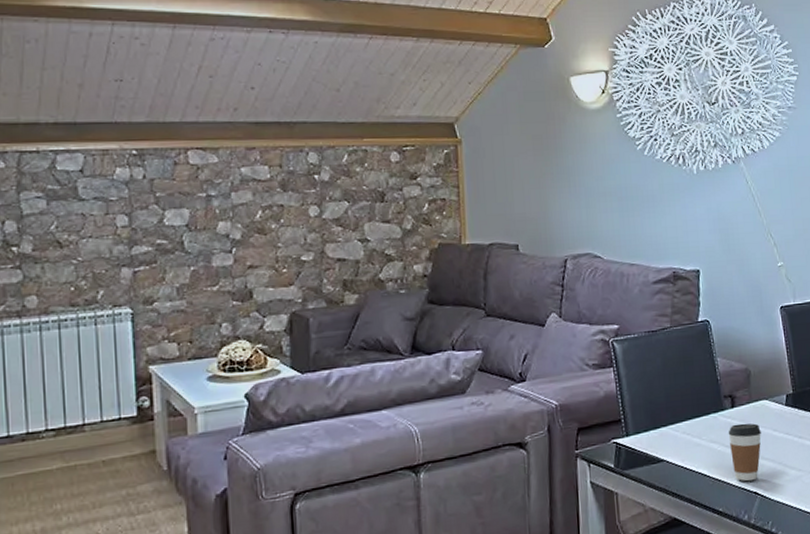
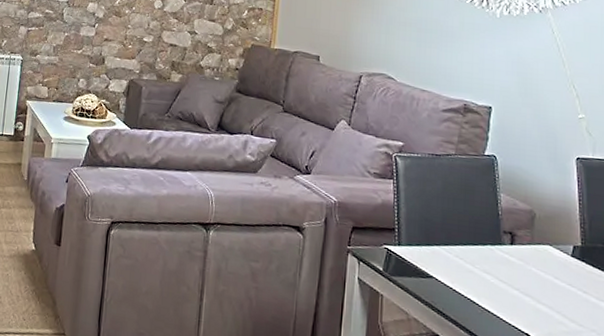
coffee cup: present [728,423,761,482] -> none [503,261,540,322]

